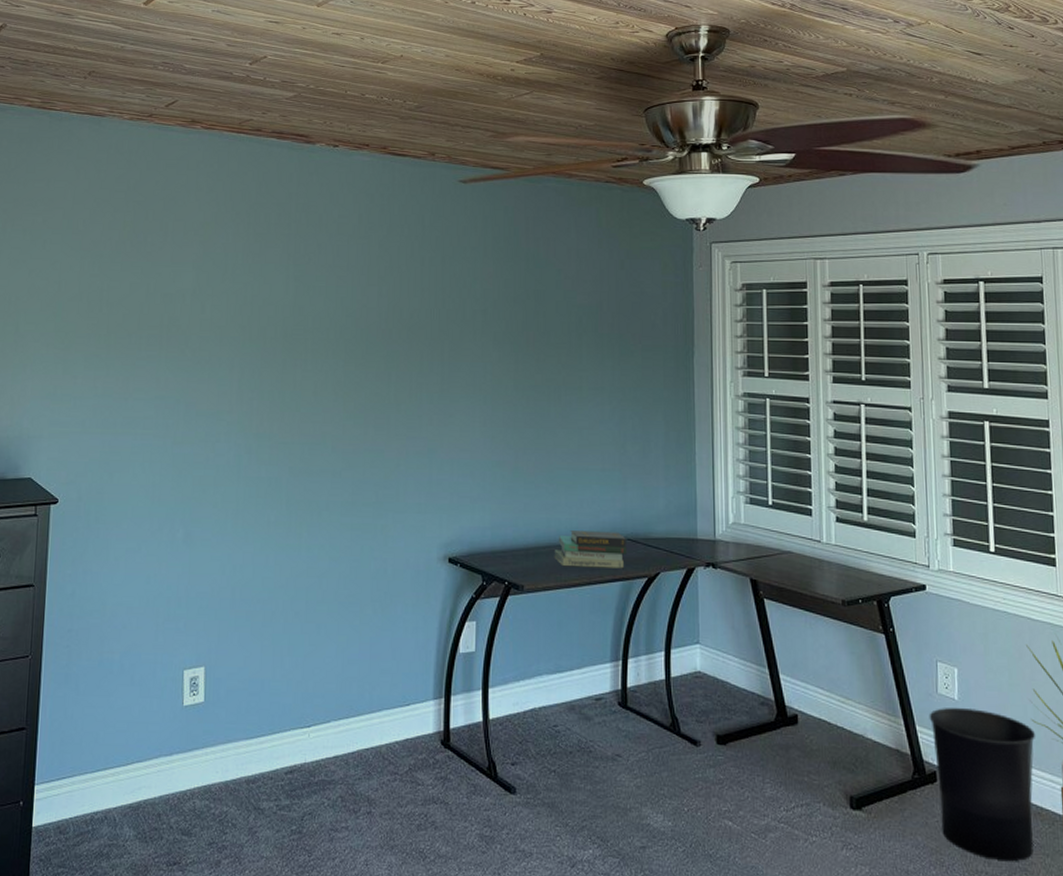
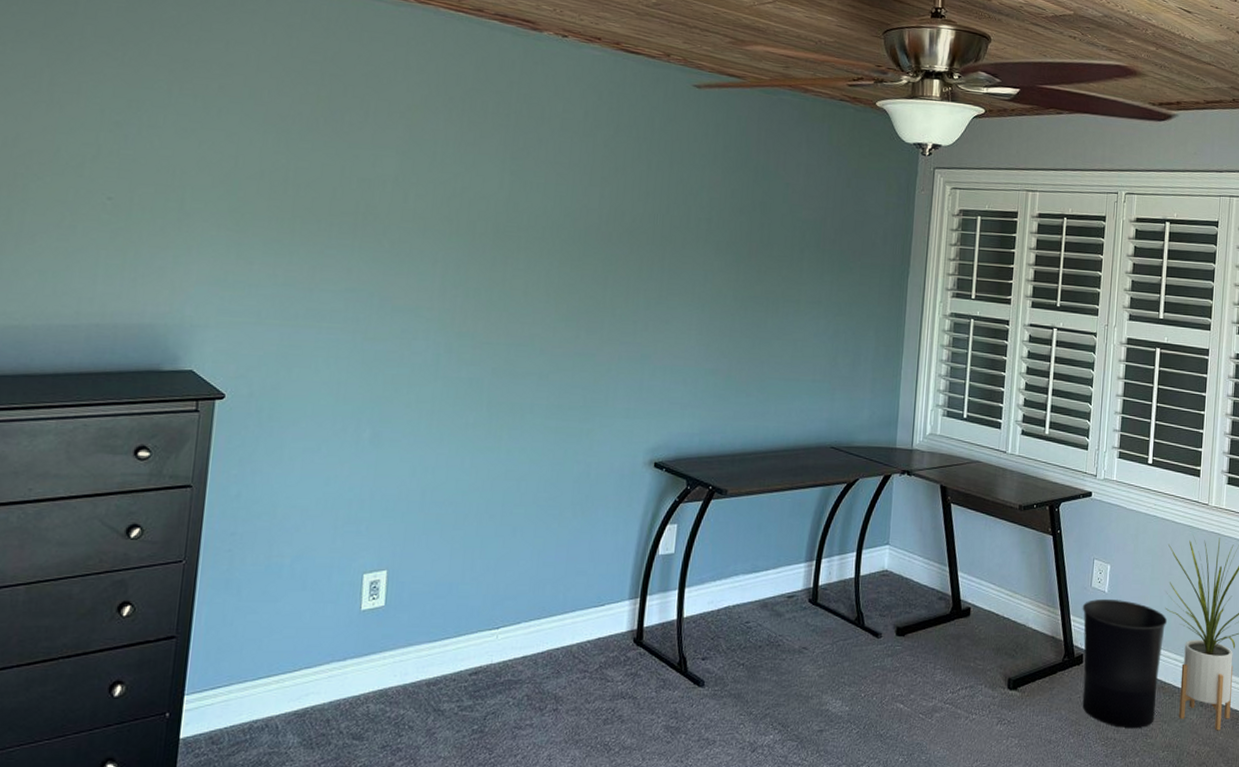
books: present [554,530,626,569] -> none [759,438,830,475]

